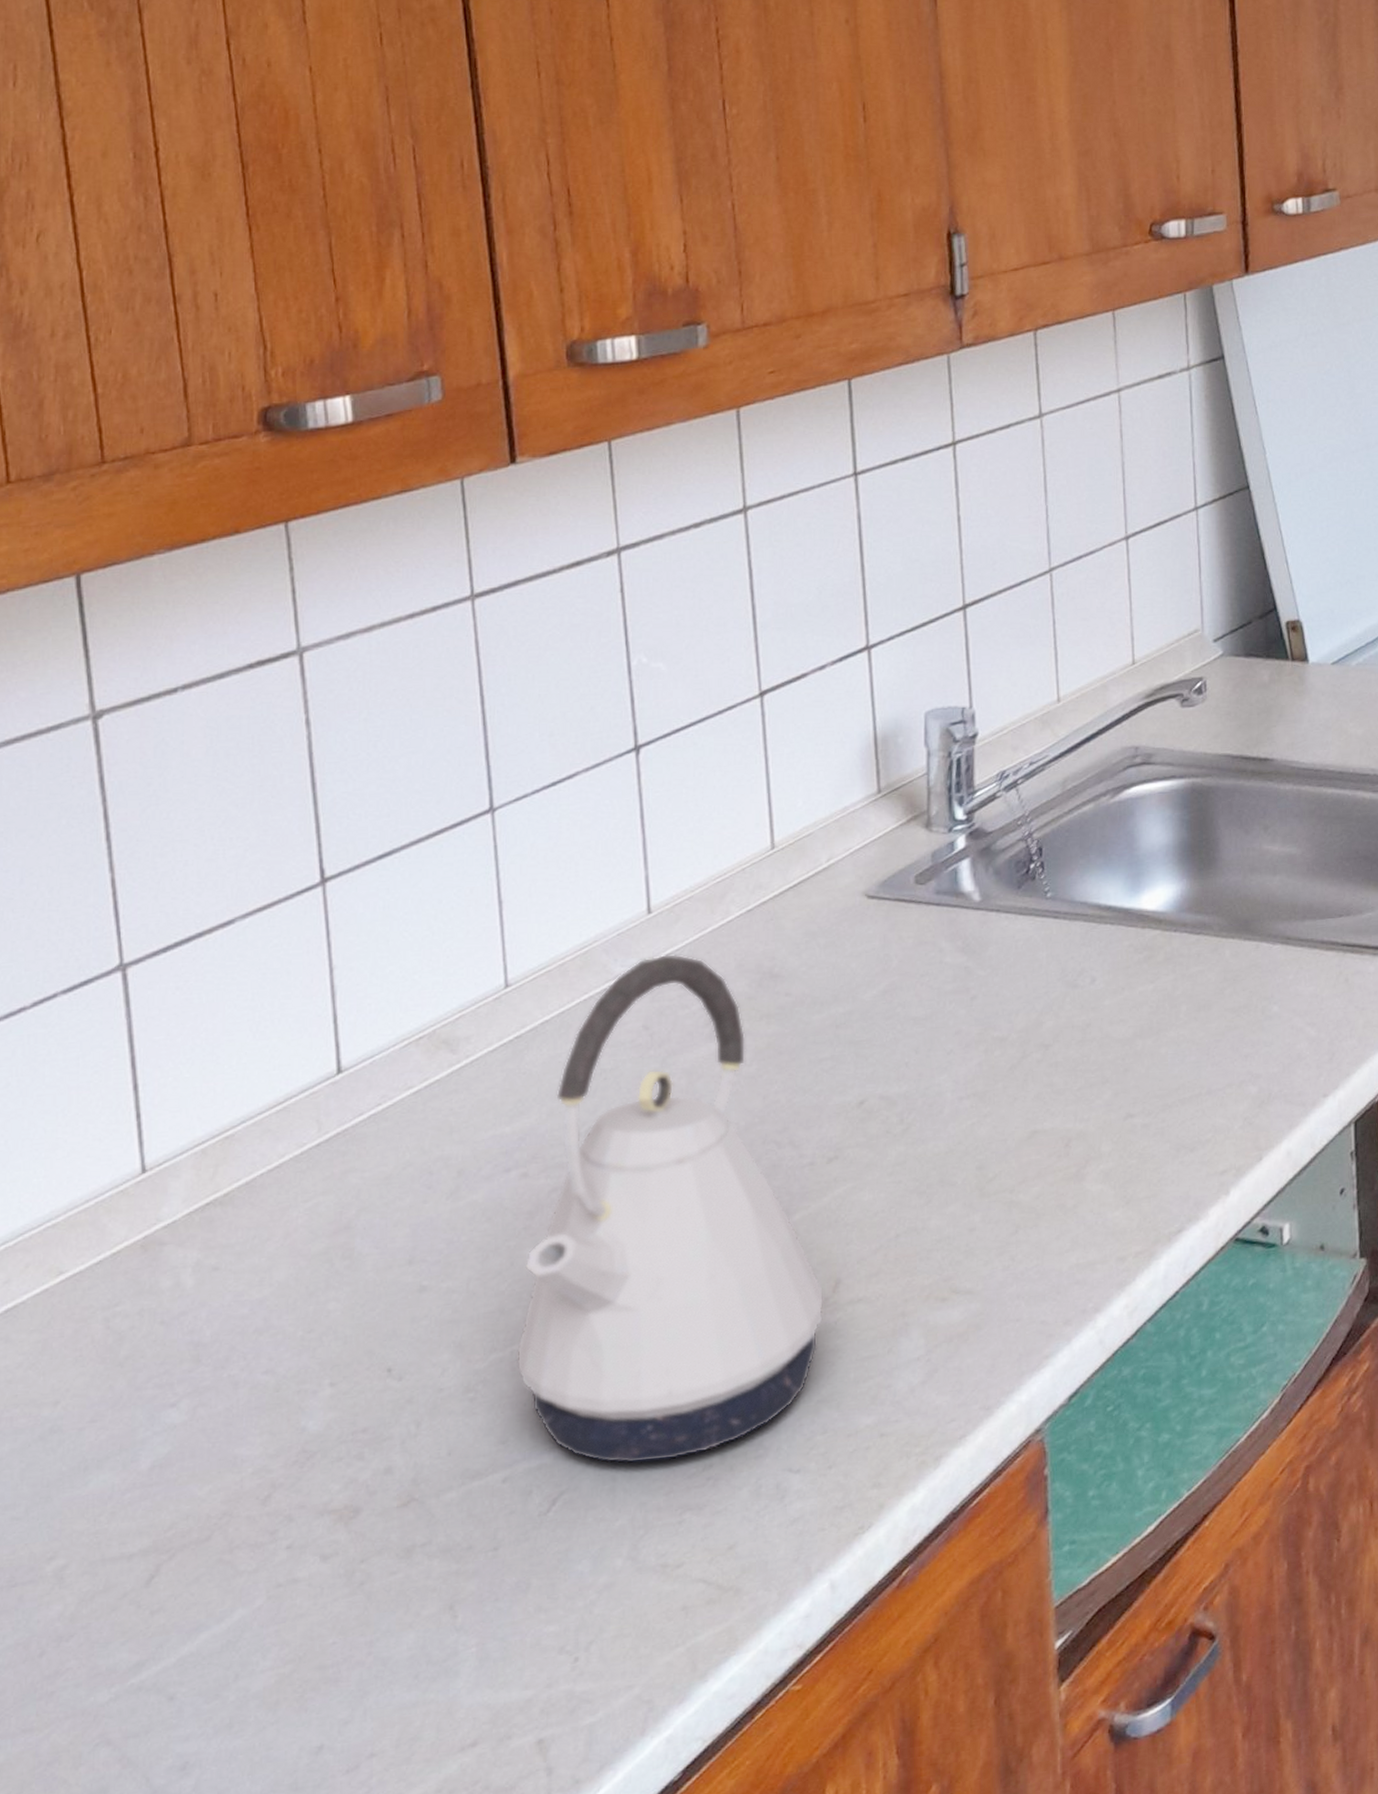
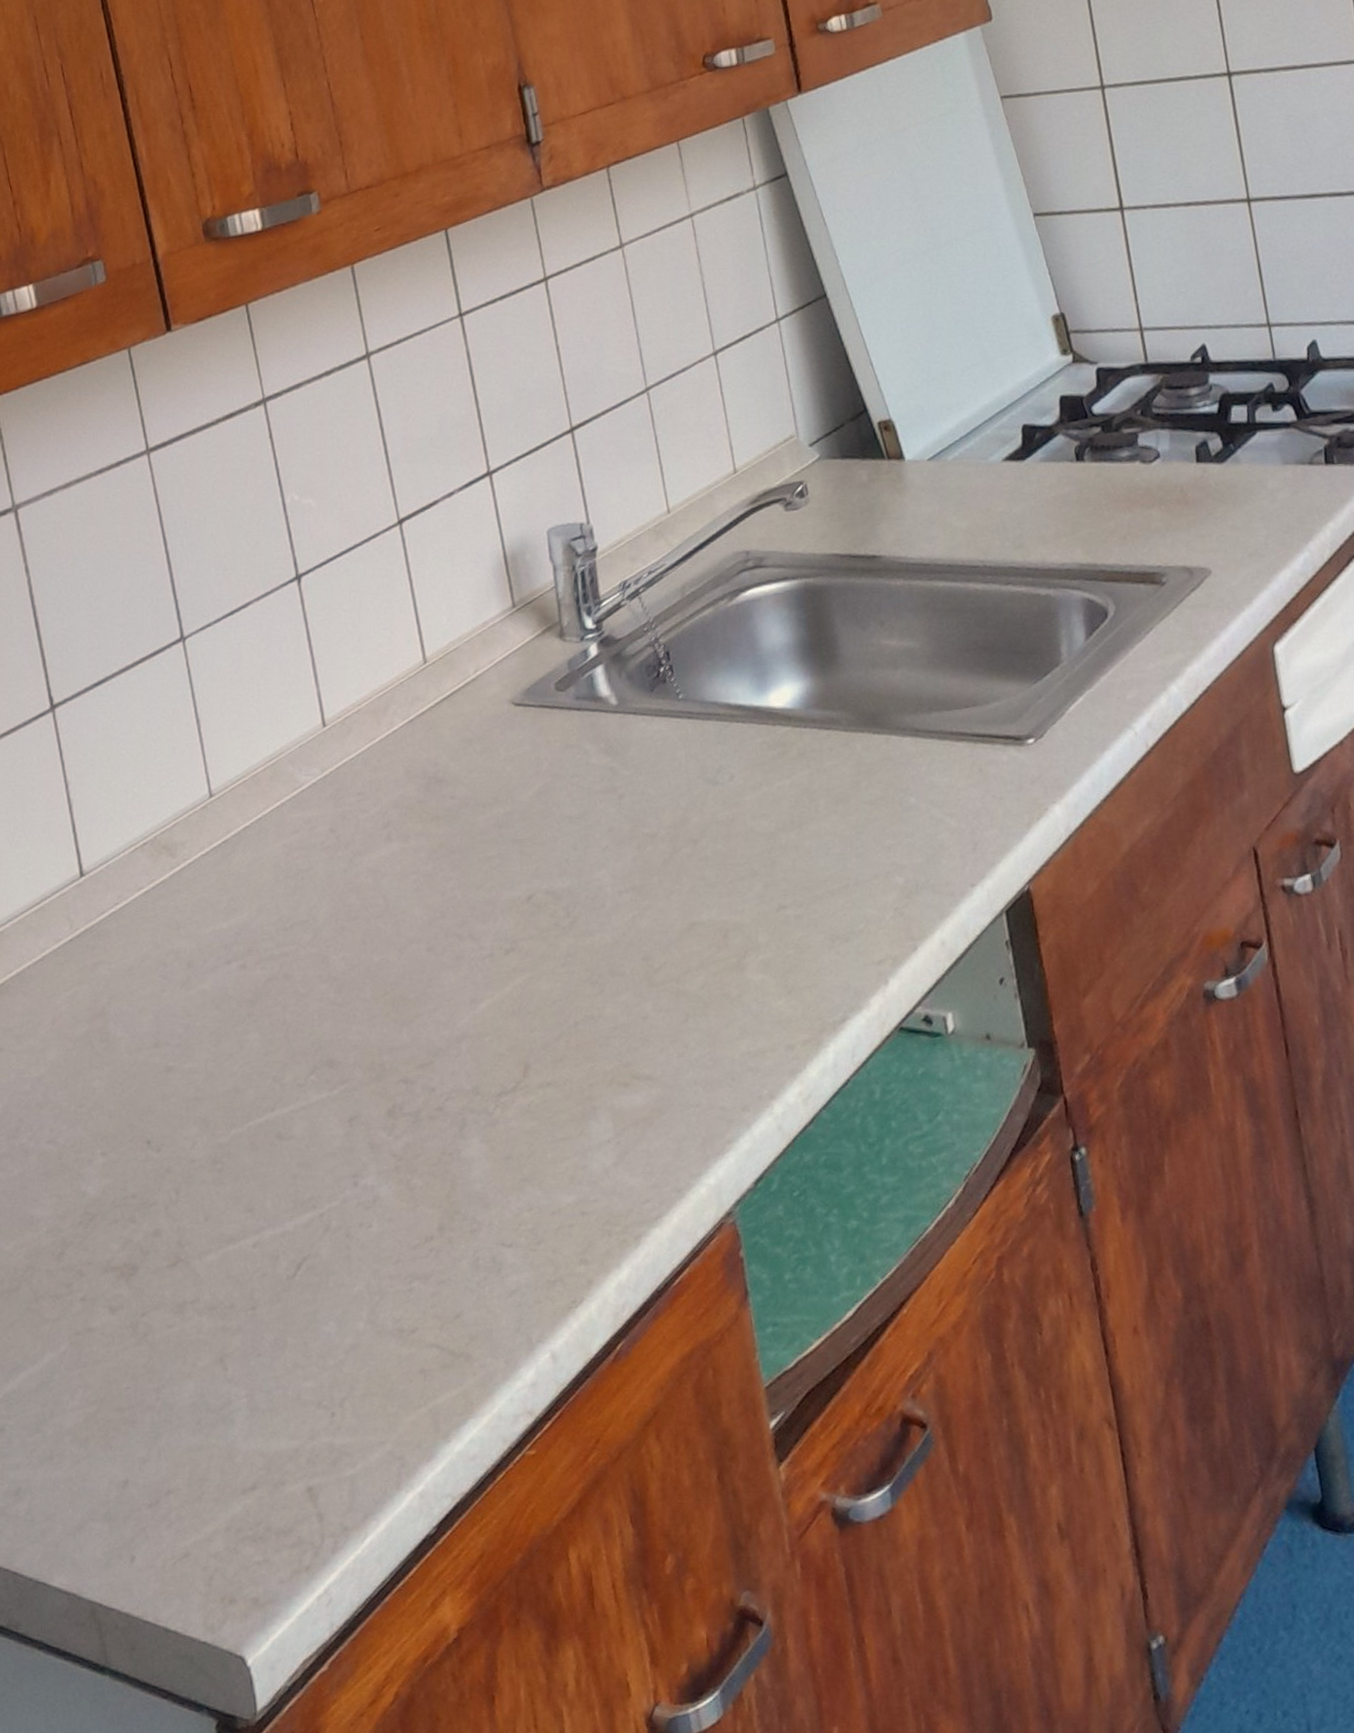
kettle: present [515,953,824,1464] -> none [252,762,518,1234]

